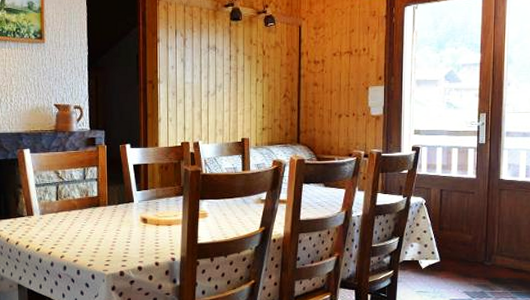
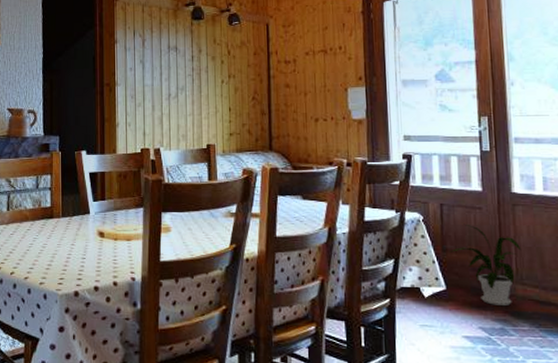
house plant: none [444,206,503,273] -> present [448,223,522,306]

